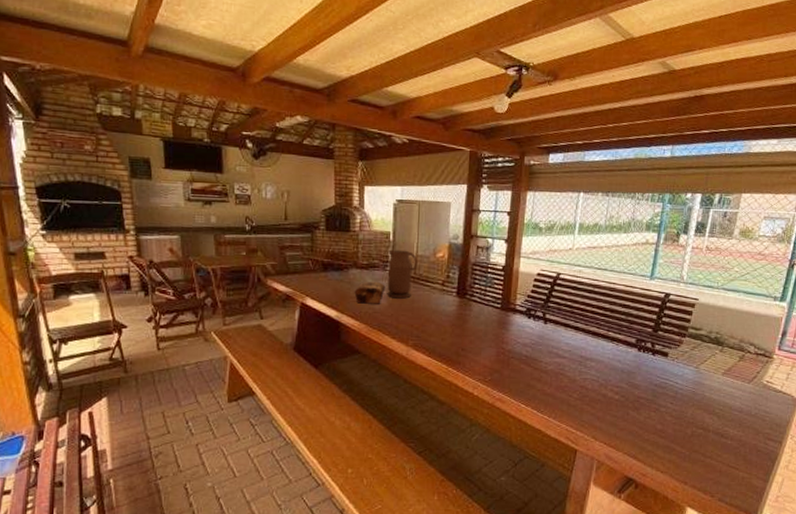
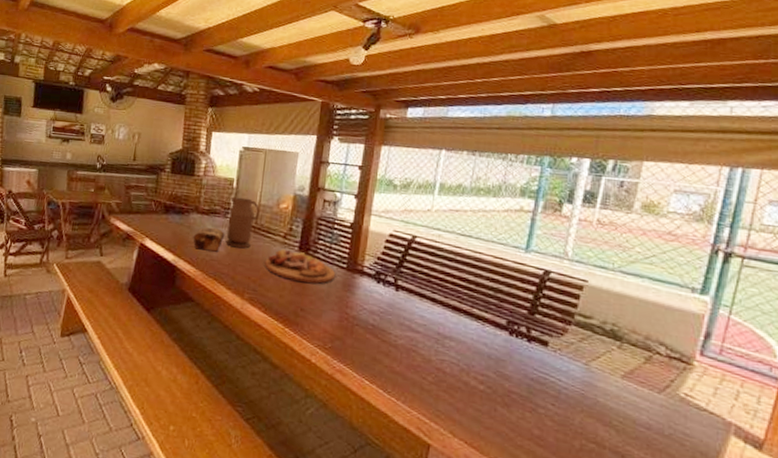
food platter: none [426,295,492,325] -> present [265,248,336,284]

